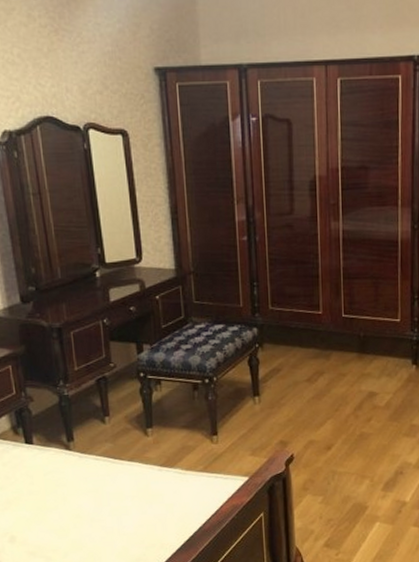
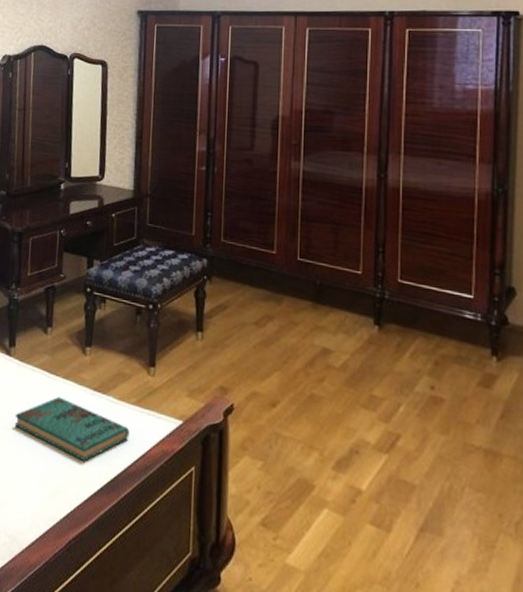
book: none [85,478,200,530] -> present [14,396,130,462]

